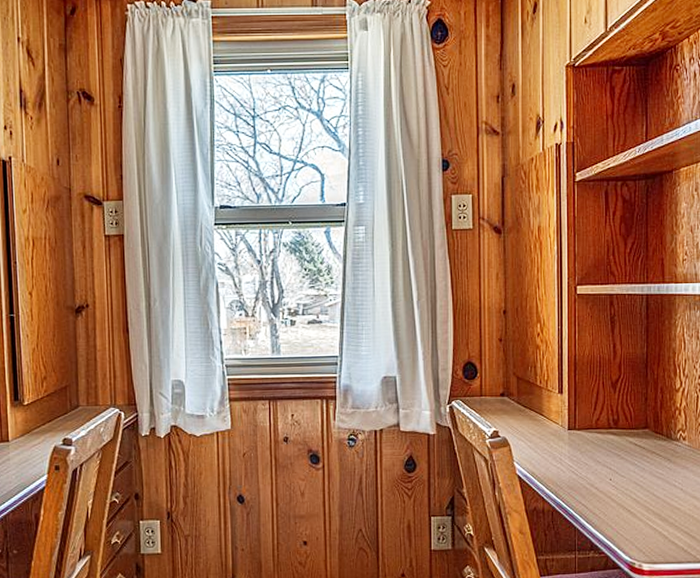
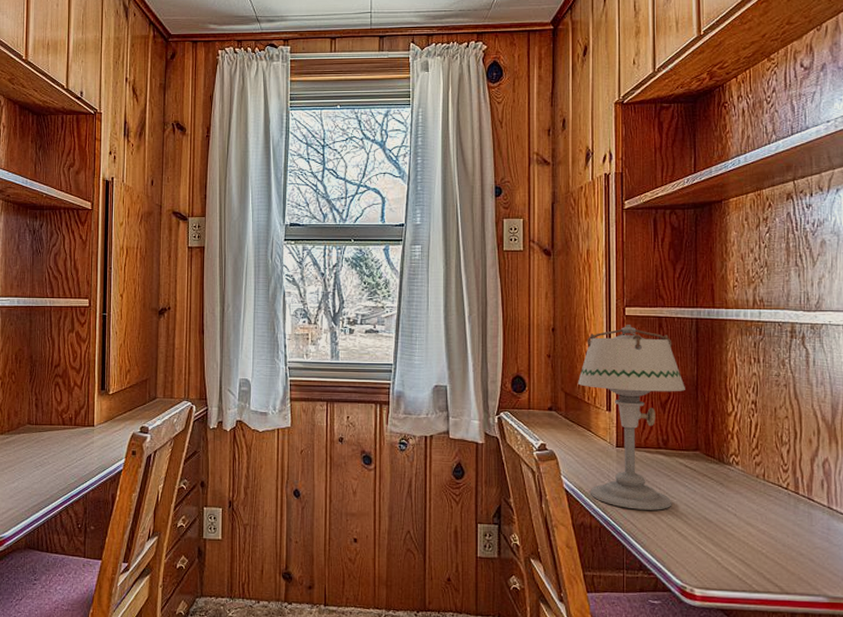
table lamp: none [530,304,635,491] -> present [578,325,685,510]

